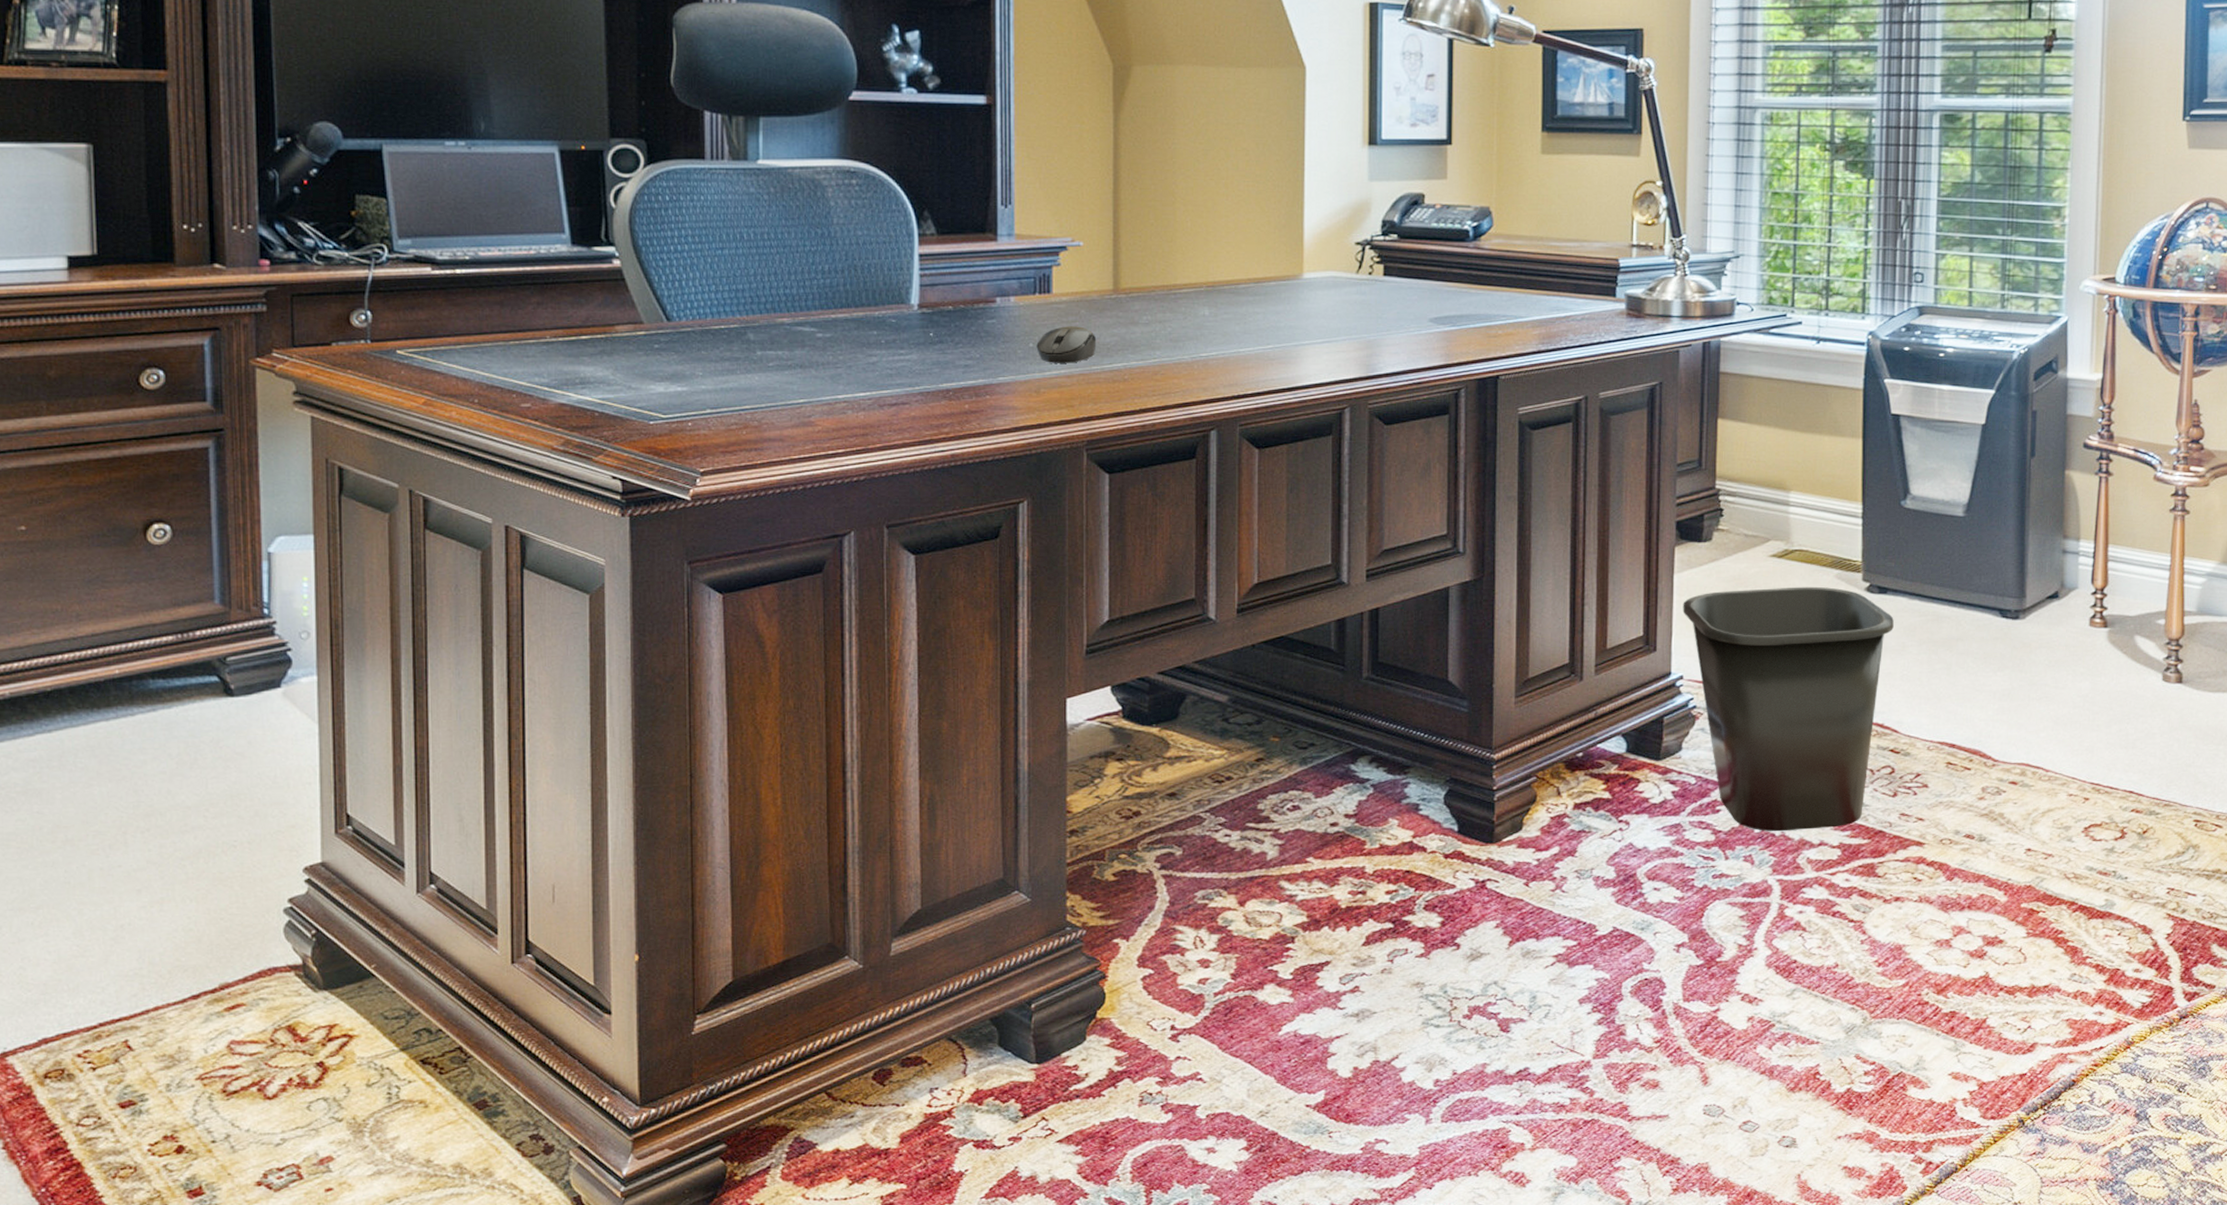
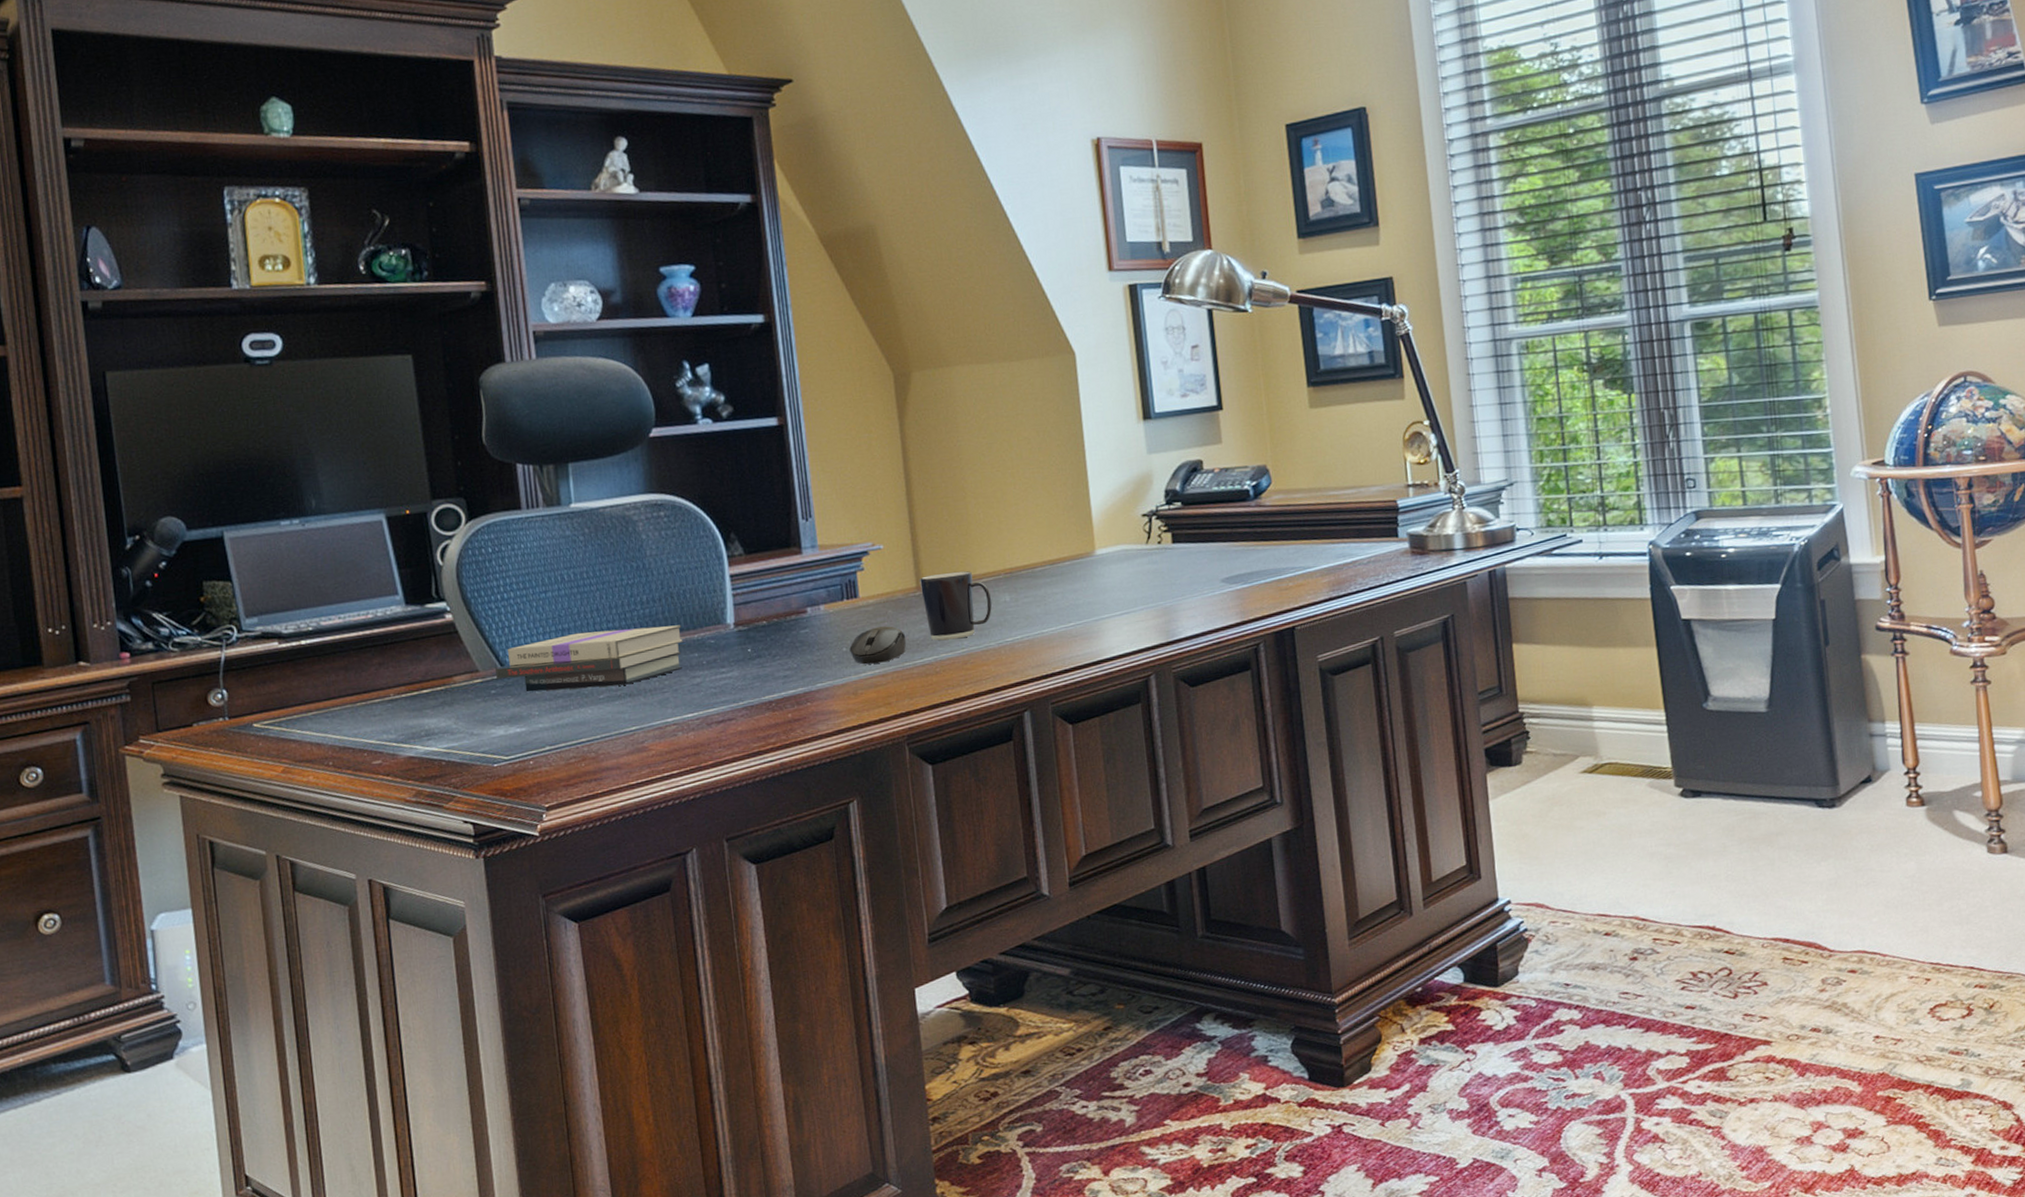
books: none [661,295,863,355] -> present [495,625,683,692]
mug: none [1116,278,1190,348] -> present [919,571,993,641]
waste bin: present [1682,586,1894,832] -> none [1501,796,1712,1047]

